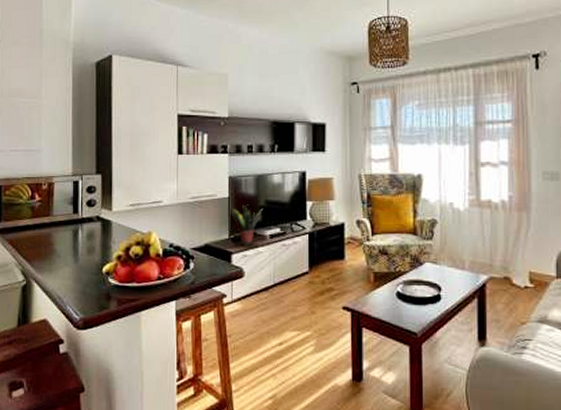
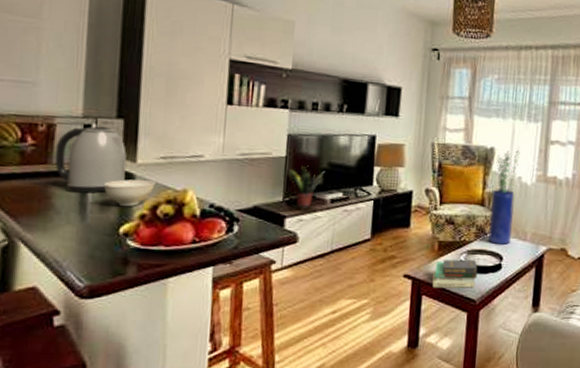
kettle: none [54,181,105,239] -> present [54,126,127,193]
bowl: none [89,225,127,250] -> present [103,179,155,207]
books: none [370,290,416,321] -> present [432,259,478,288]
vase: none [423,175,449,275] -> present [488,150,520,246]

